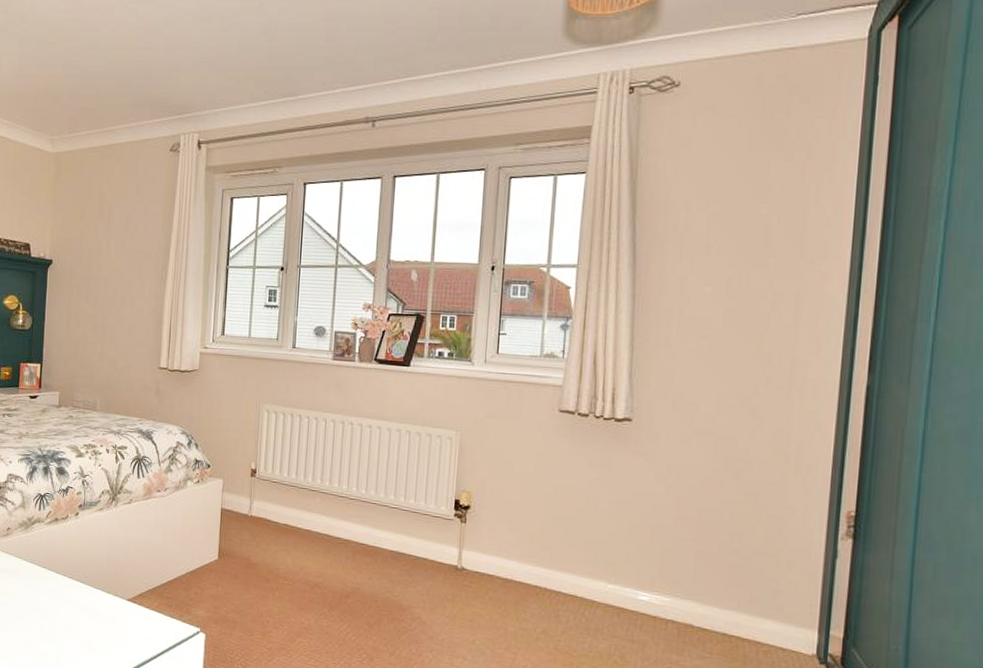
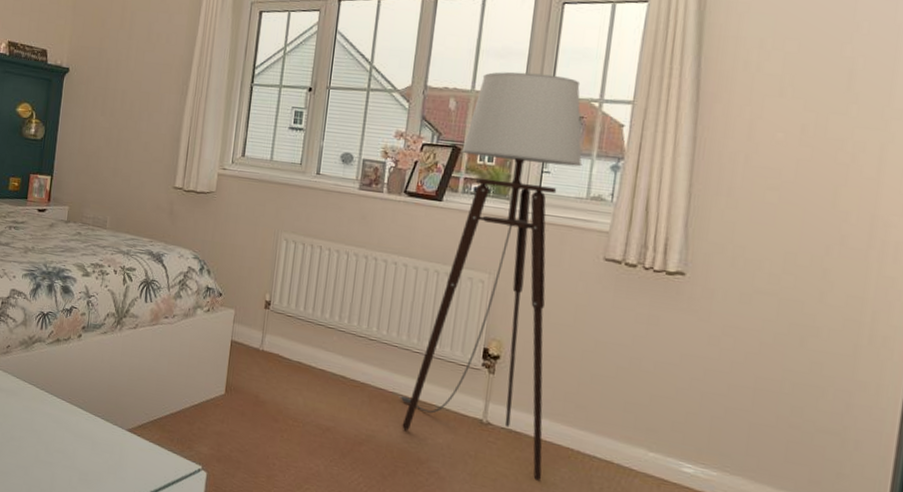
floor lamp: none [380,243,535,618] -> present [398,72,583,481]

